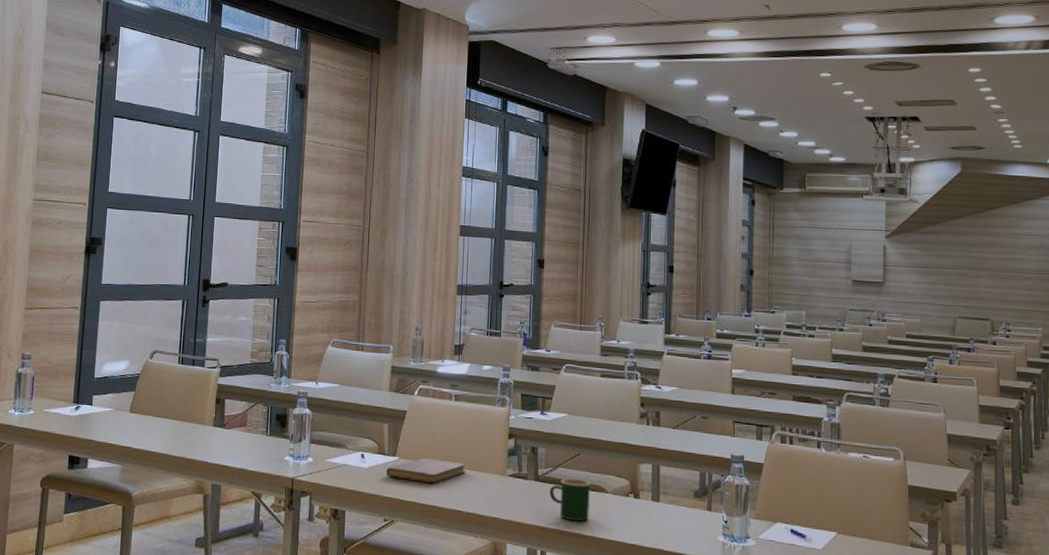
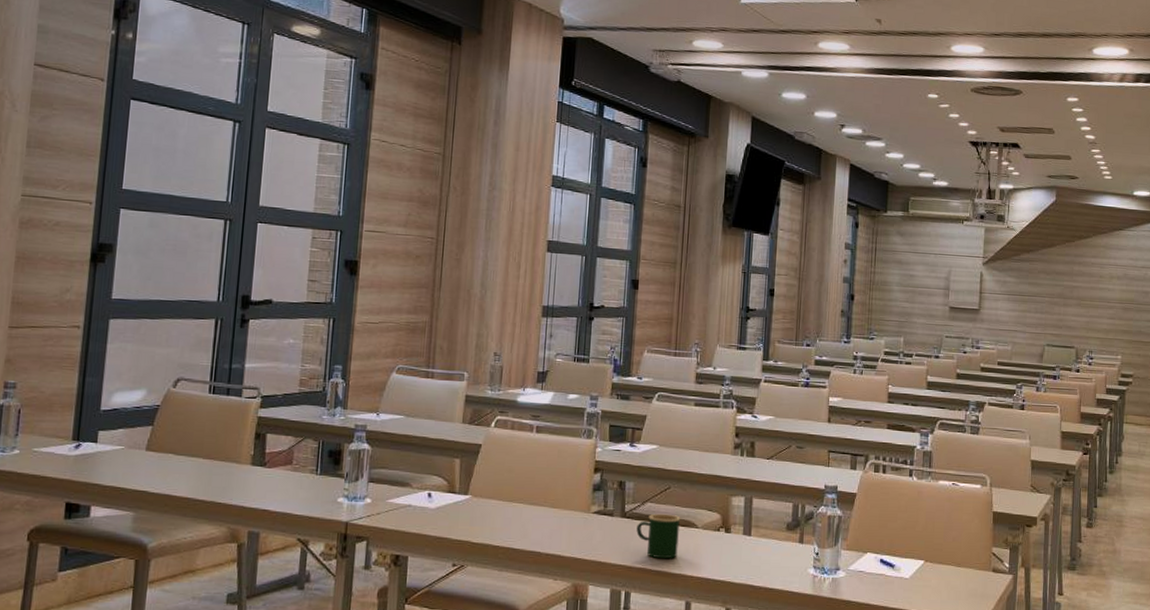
notebook: present [386,457,466,483] -> none [456,495,546,523]

